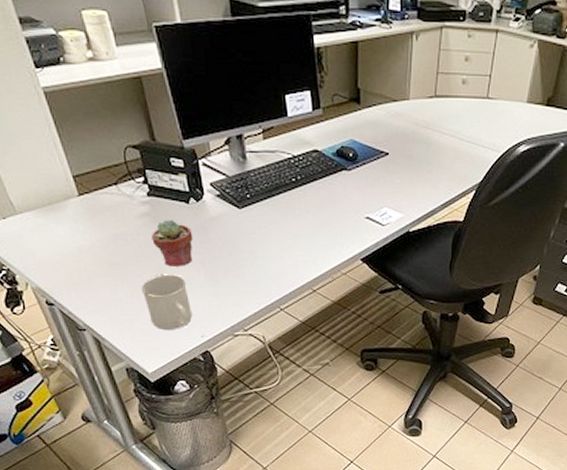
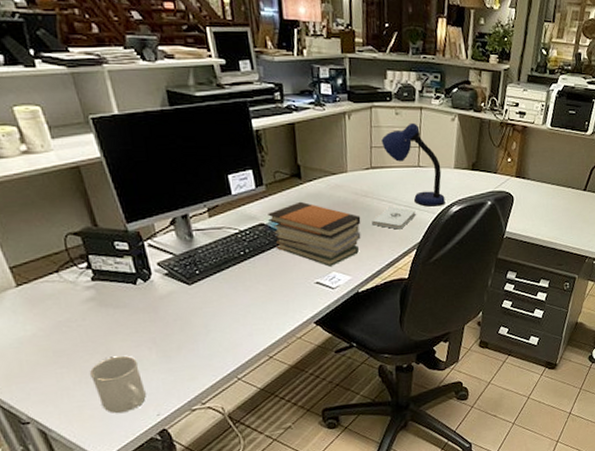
potted succulent: present [152,220,193,267] -> none [98,302,144,349]
book stack: none [323,128,419,201] -> present [268,201,361,267]
notepad: none [430,140,479,167] -> present [372,206,416,230]
desk lamp: none [449,47,513,144] -> present [381,122,445,207]

